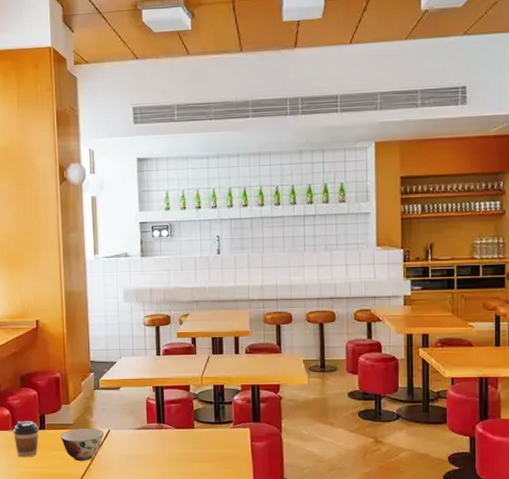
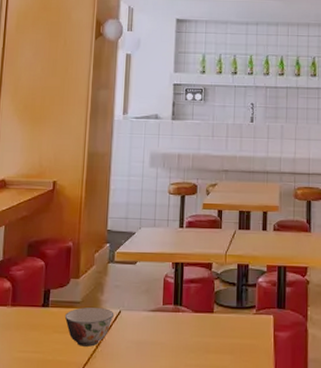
coffee cup: present [13,421,39,458] -> none [11,296,42,340]

